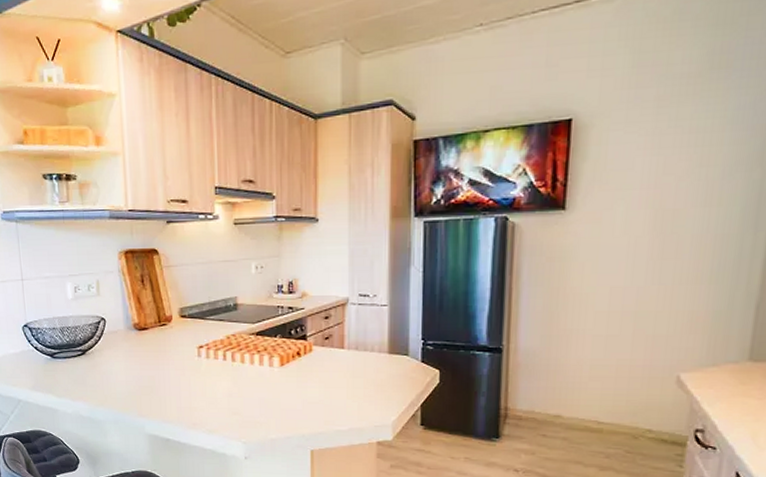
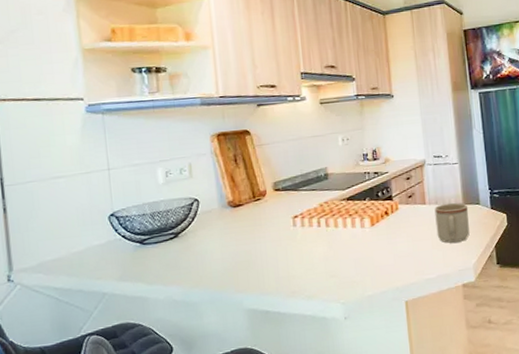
mug: none [353,350,394,395] -> present [434,202,470,243]

